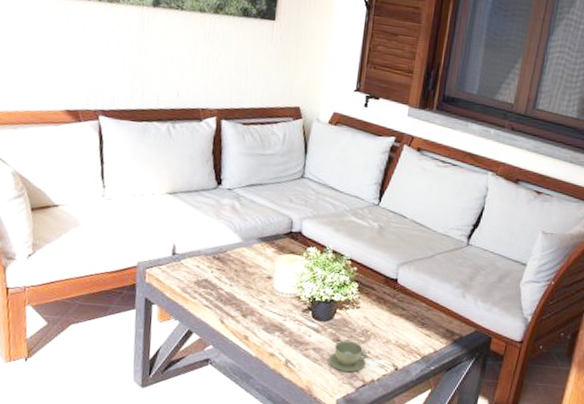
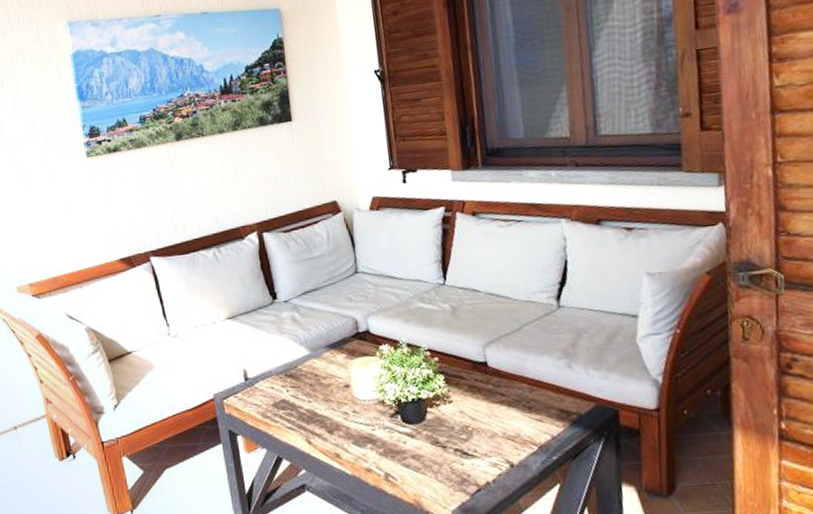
teacup: present [328,340,367,372] -> none [431,441,476,478]

